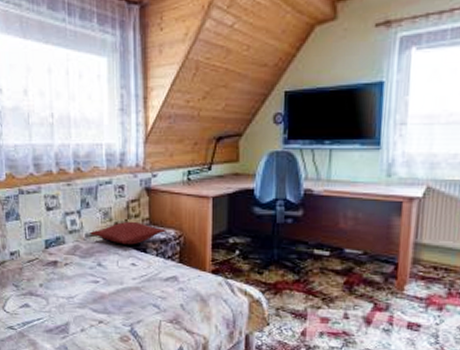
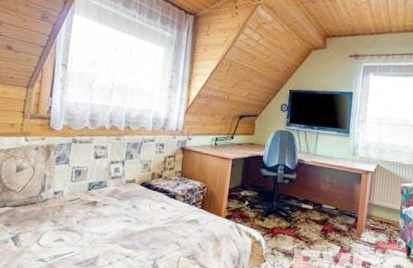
pillow: present [90,221,166,245] -> none [130,172,194,192]

